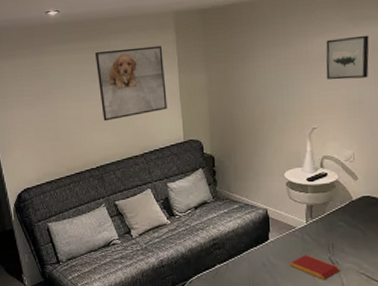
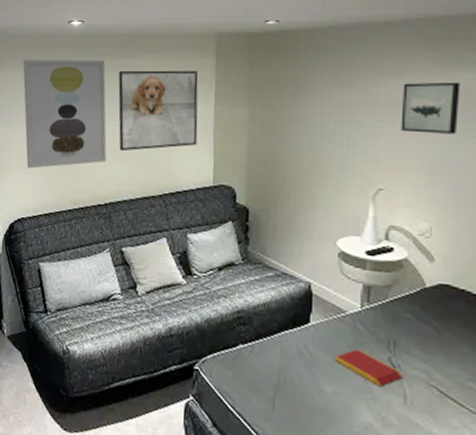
wall art: none [10,44,94,145] -> present [23,60,107,169]

